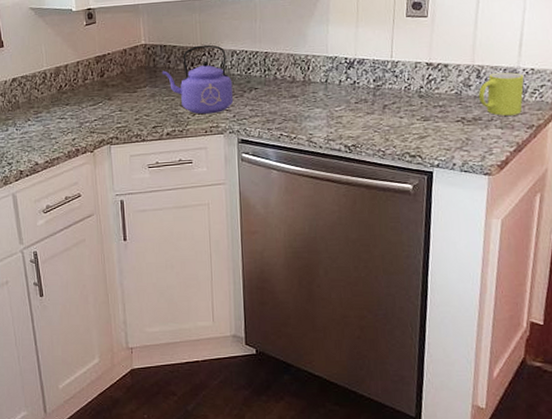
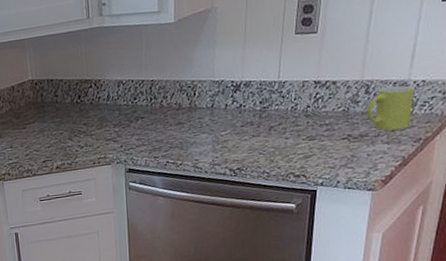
kettle: present [163,44,234,115] -> none [50,76,120,147]

